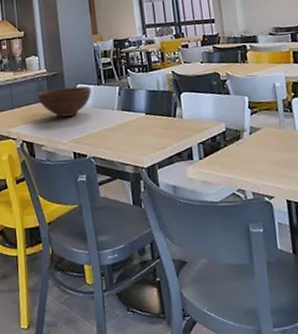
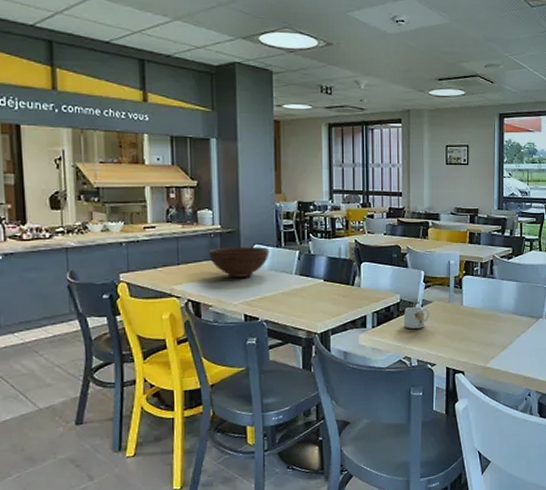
mug: none [231,134,261,159] -> present [403,306,430,329]

